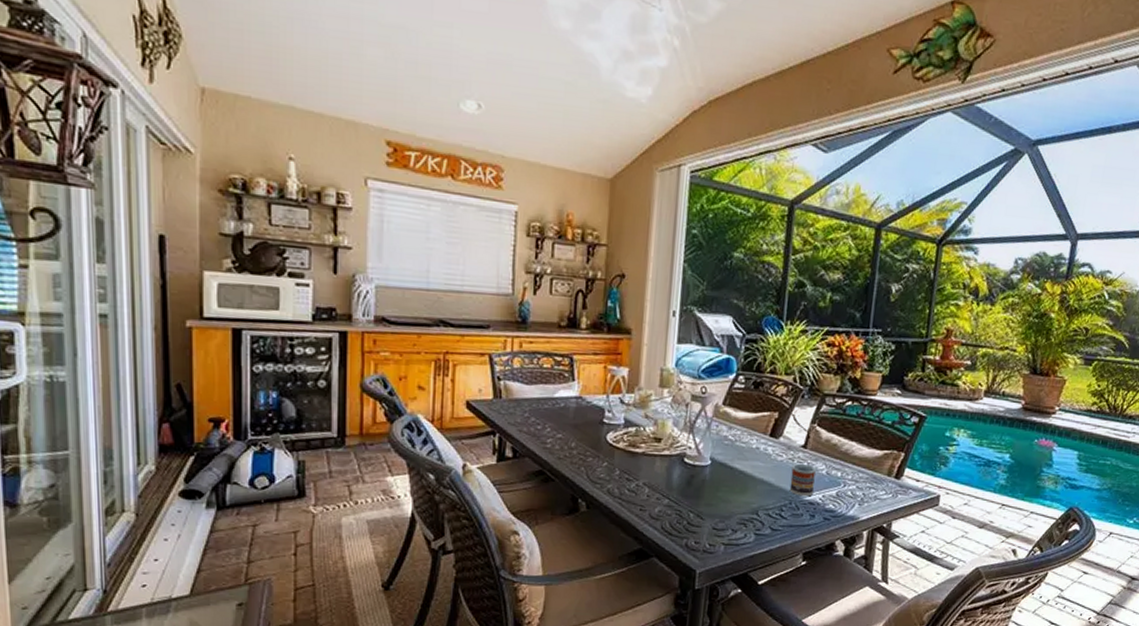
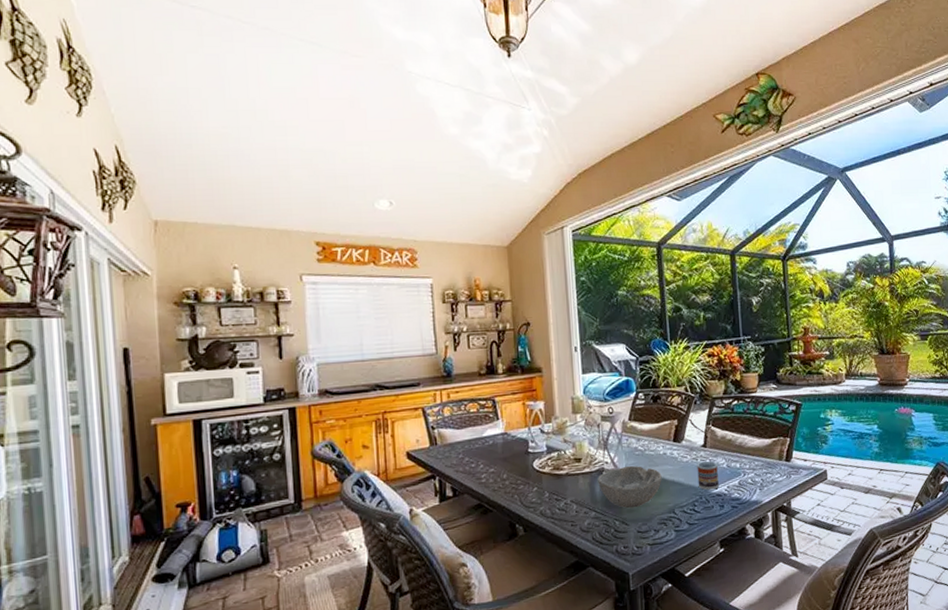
bowl: none [676,455,750,502] -> present [598,465,662,509]

